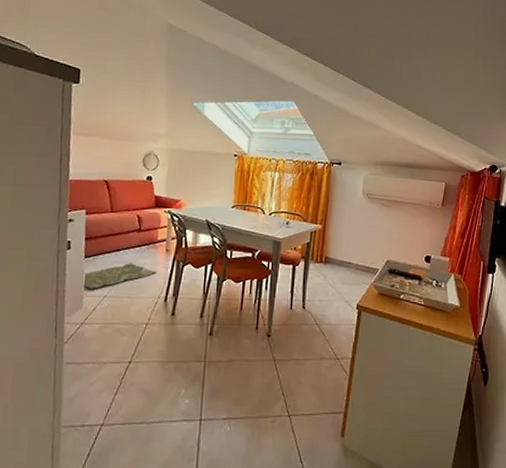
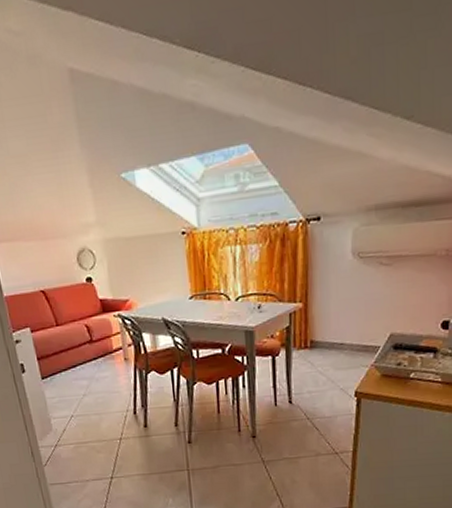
rug: present [83,263,157,289] -> none [44,378,119,411]

